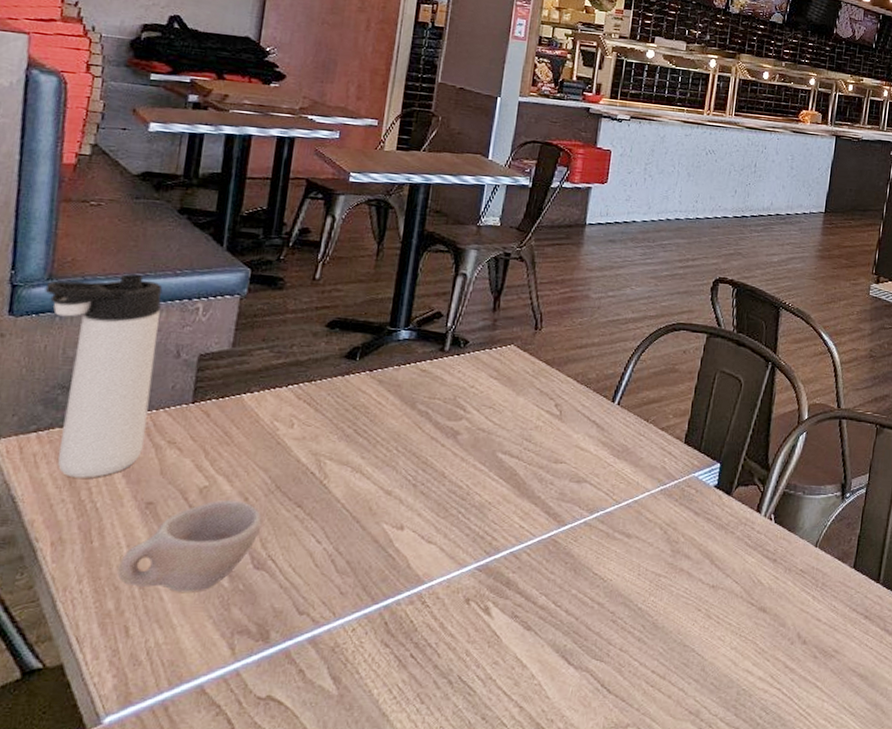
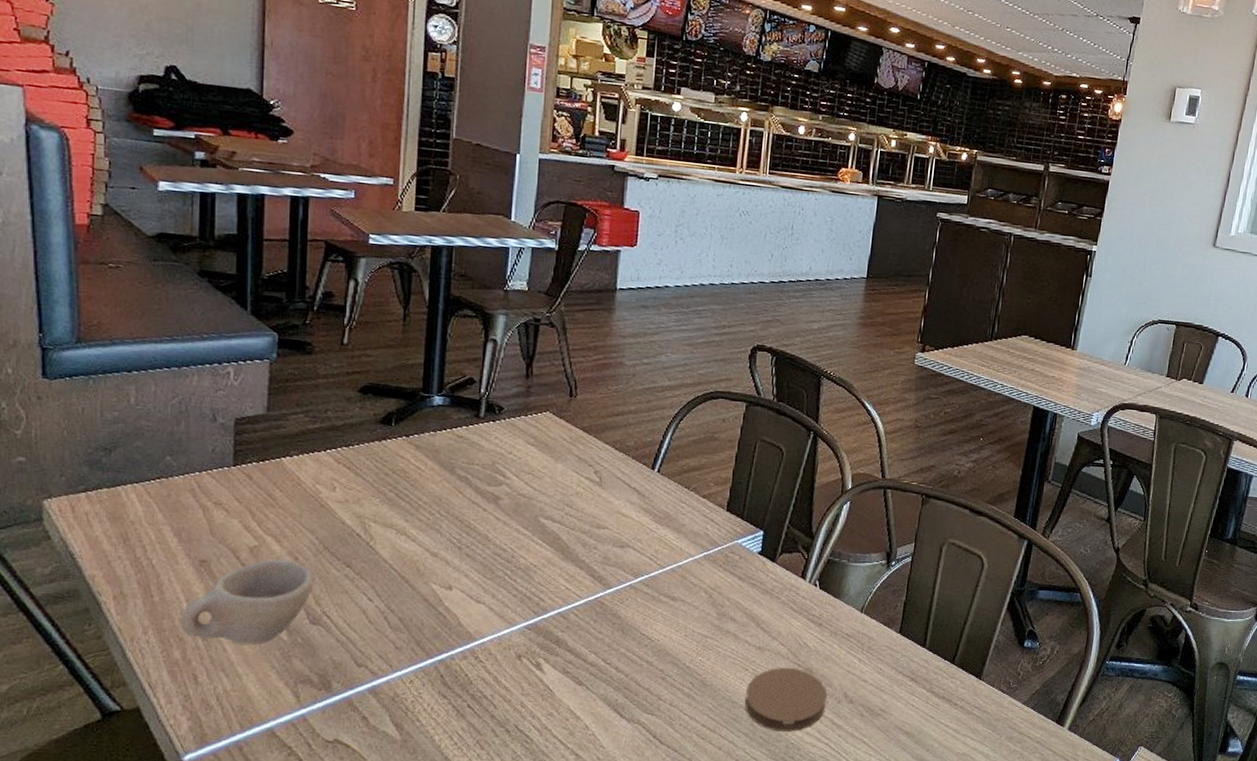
thermos bottle: present [44,274,163,478] -> none [75,337,192,537]
coaster: none [696,607,781,677] -> present [744,668,827,732]

